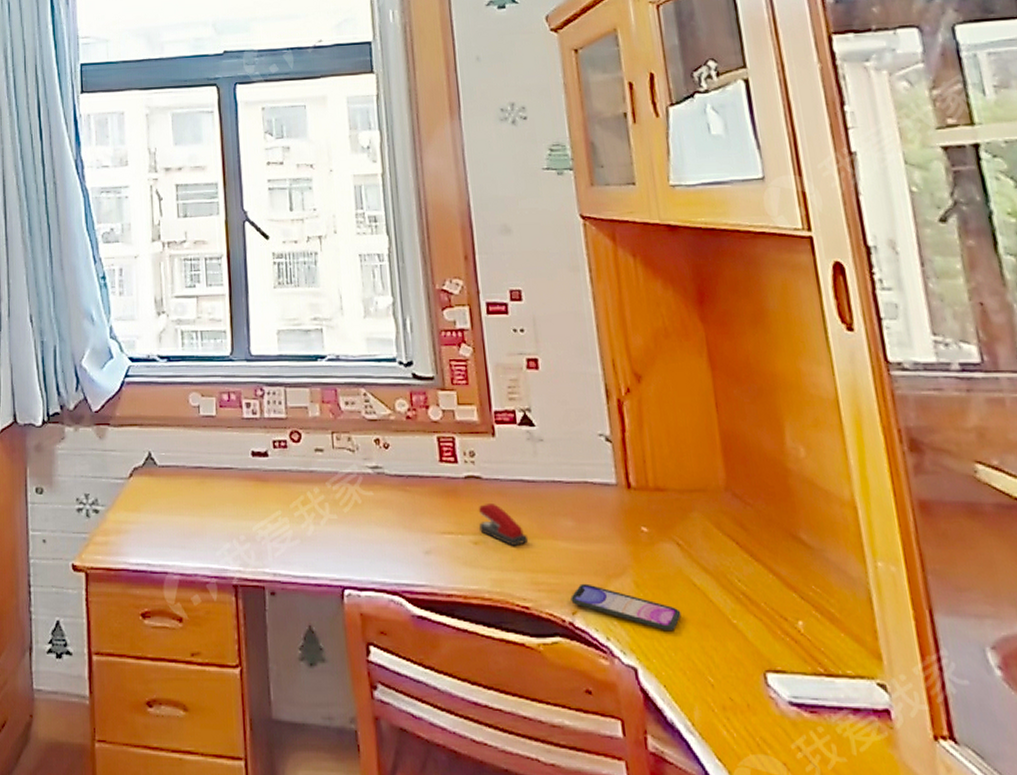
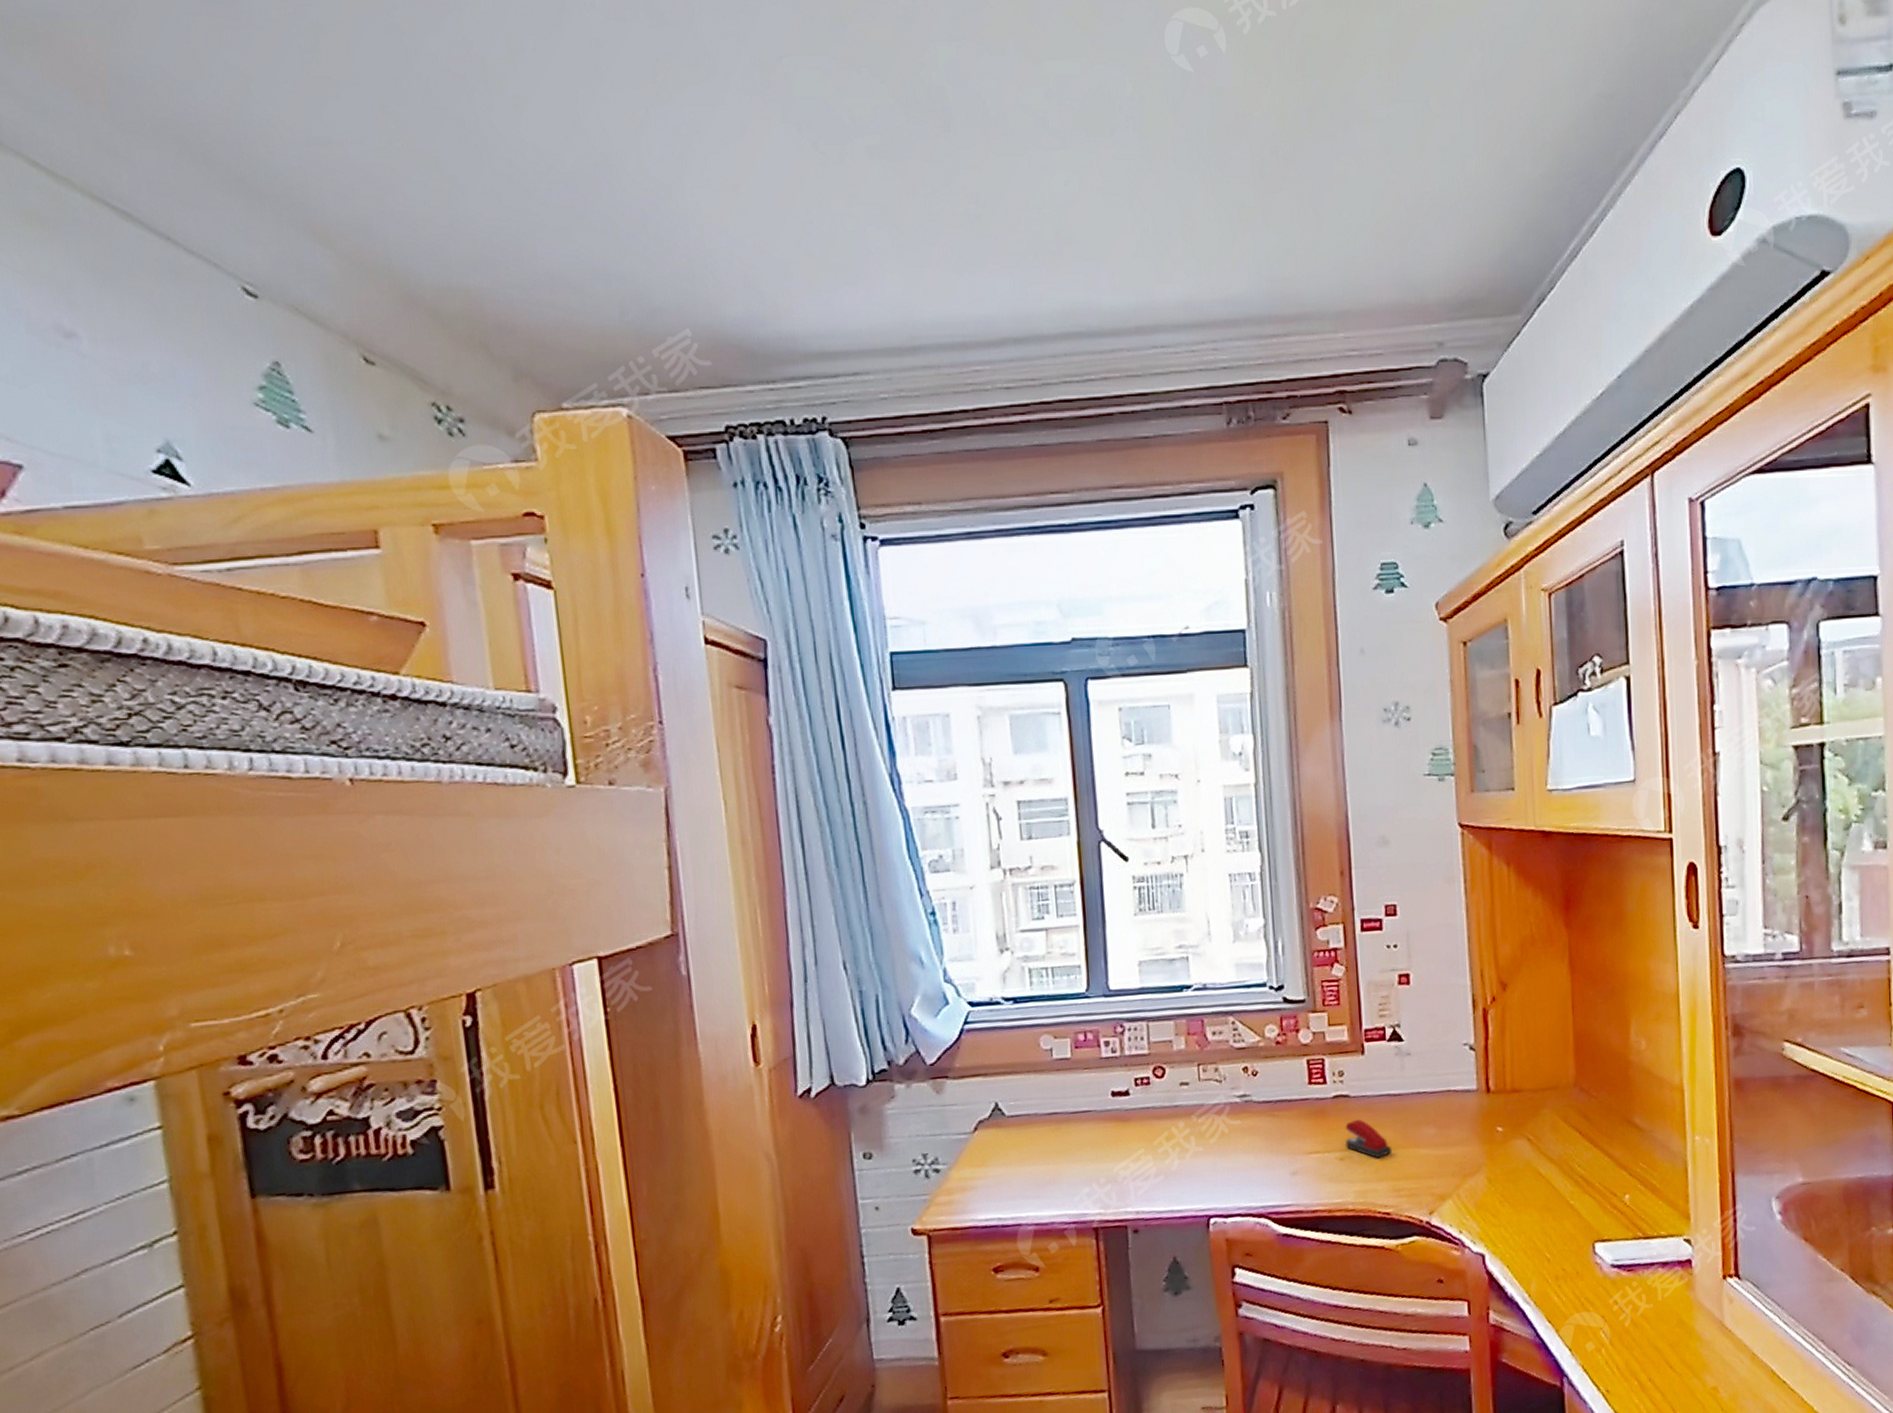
smartphone: present [570,583,682,630] -> none [1429,1184,1527,1218]

